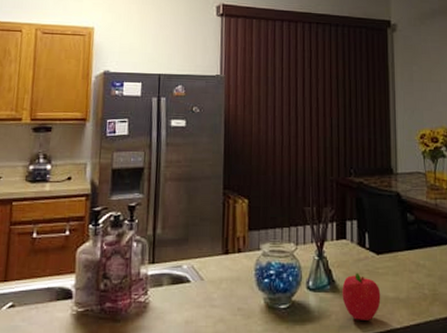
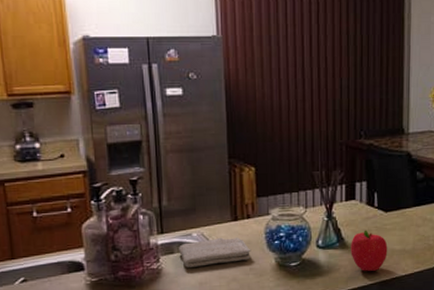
washcloth: none [168,271,241,303] -> present [179,237,252,268]

